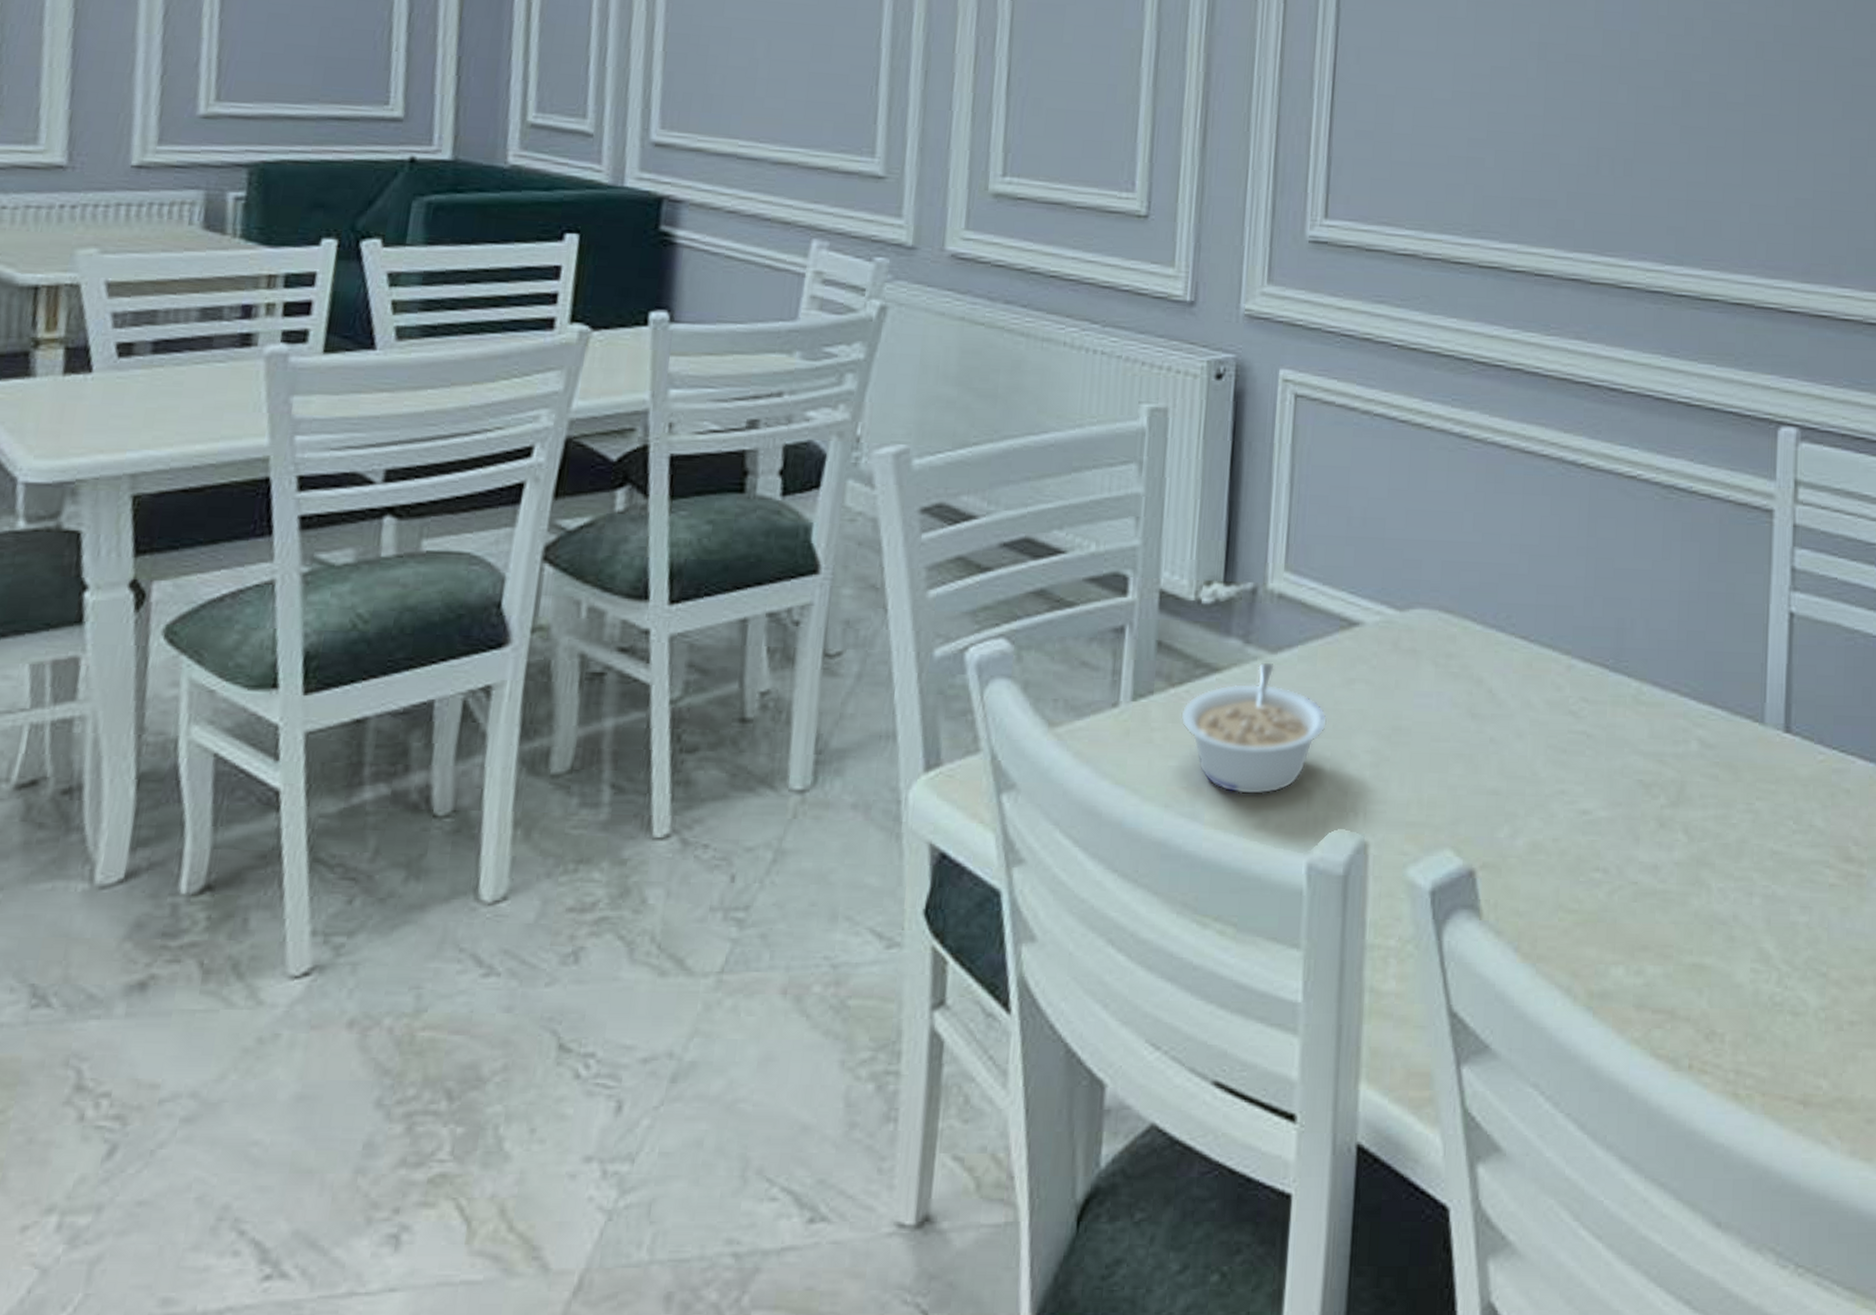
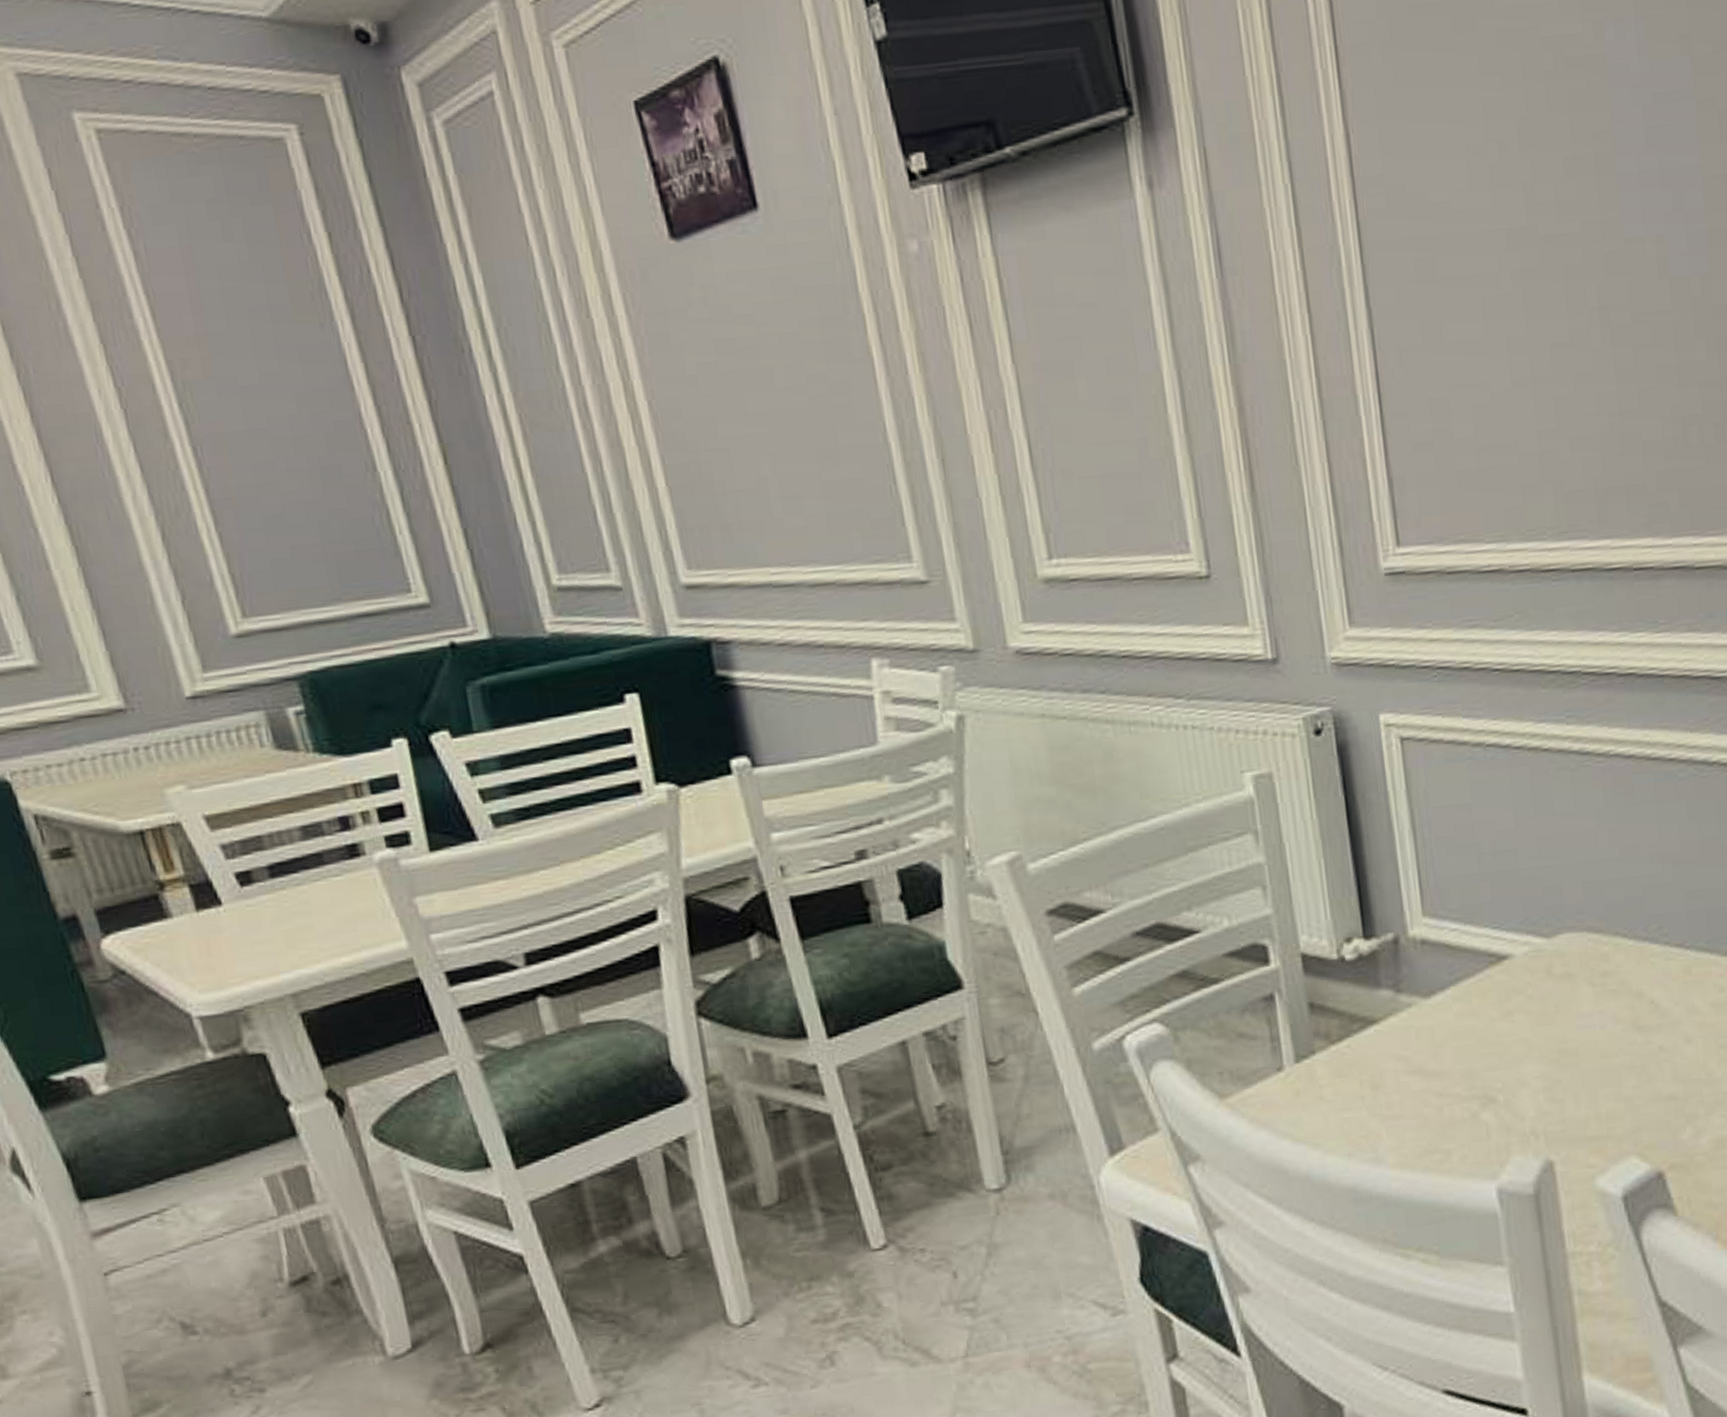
legume: present [1181,661,1328,795] -> none [1346,1006,1494,1134]

